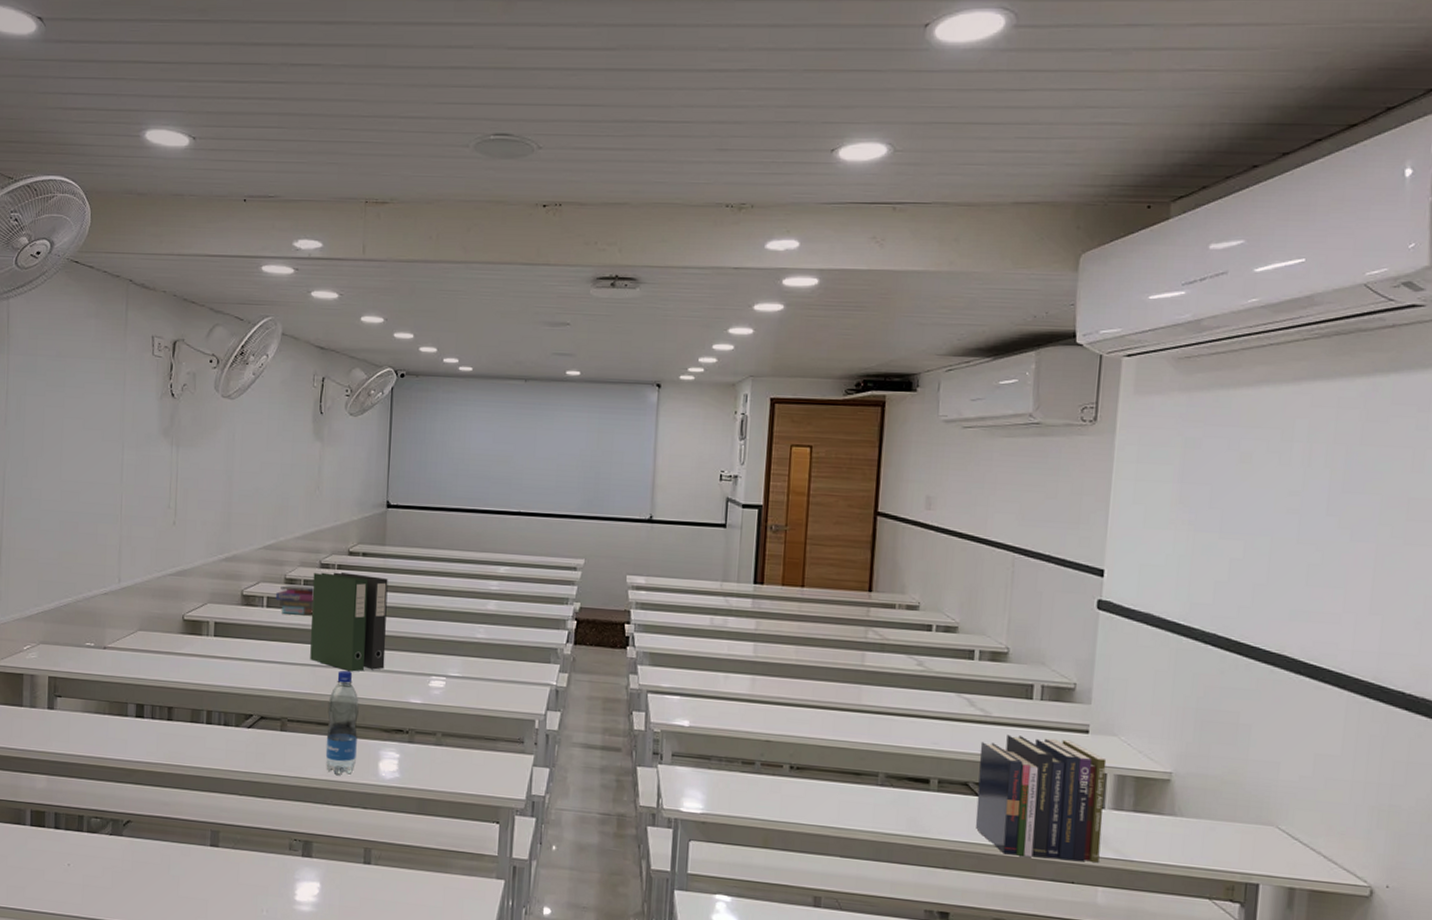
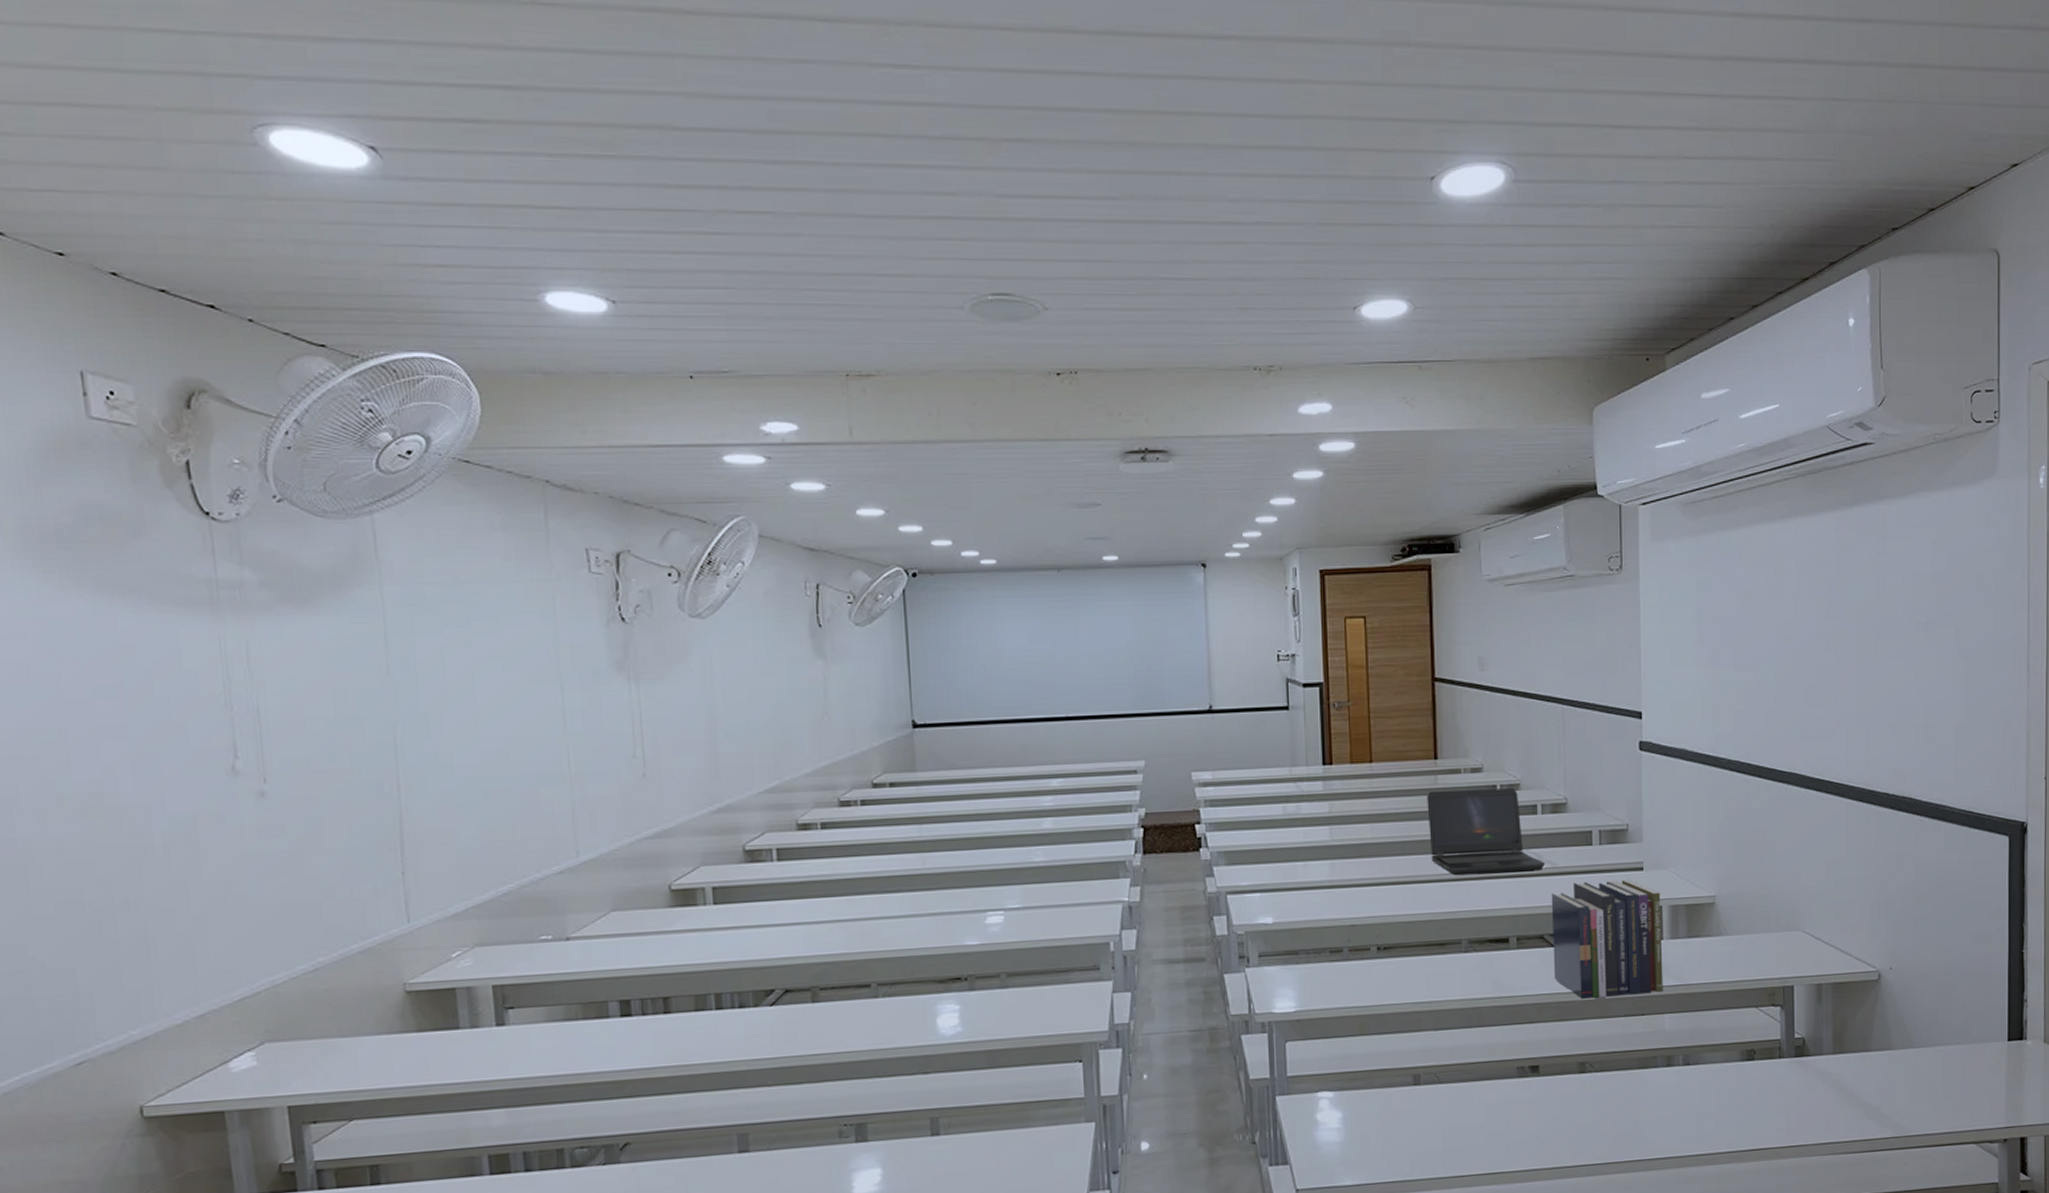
books: present [275,584,314,616] -> none [786,829,836,866]
binder: present [310,572,388,672] -> none [832,808,931,921]
bottle: present [325,670,359,776] -> none [867,920,909,1043]
laptop computer: none [855,622,977,717] -> present [1427,788,1545,875]

